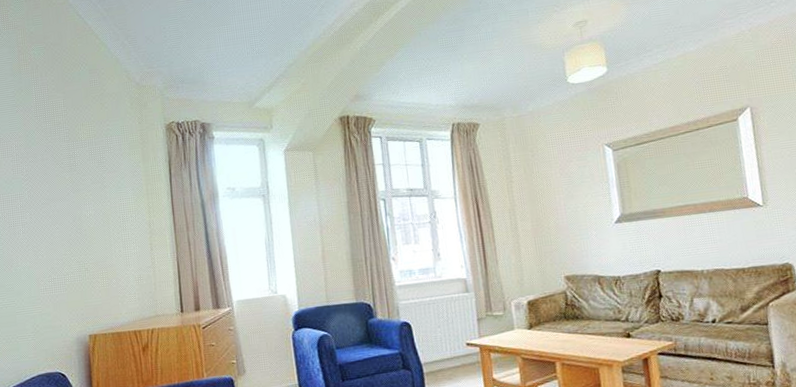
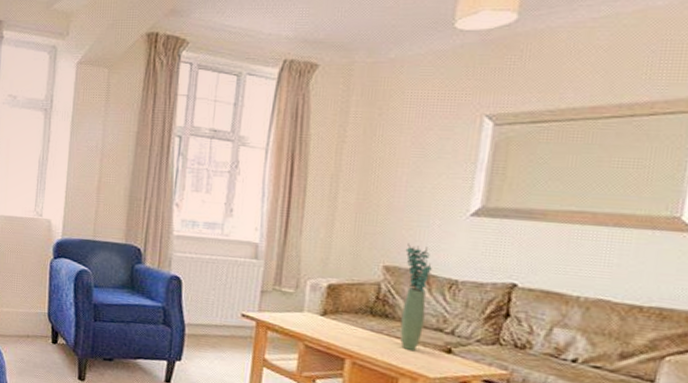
vase: none [577,253,607,343] -> present [399,242,432,352]

